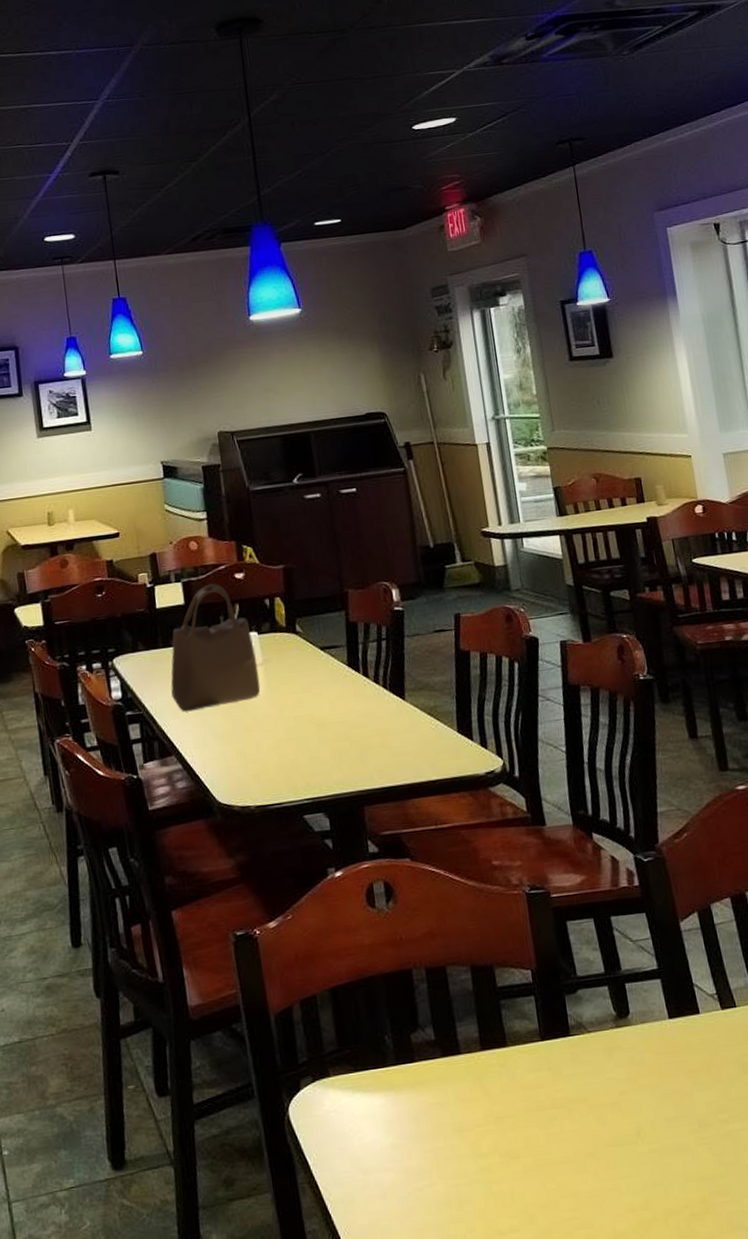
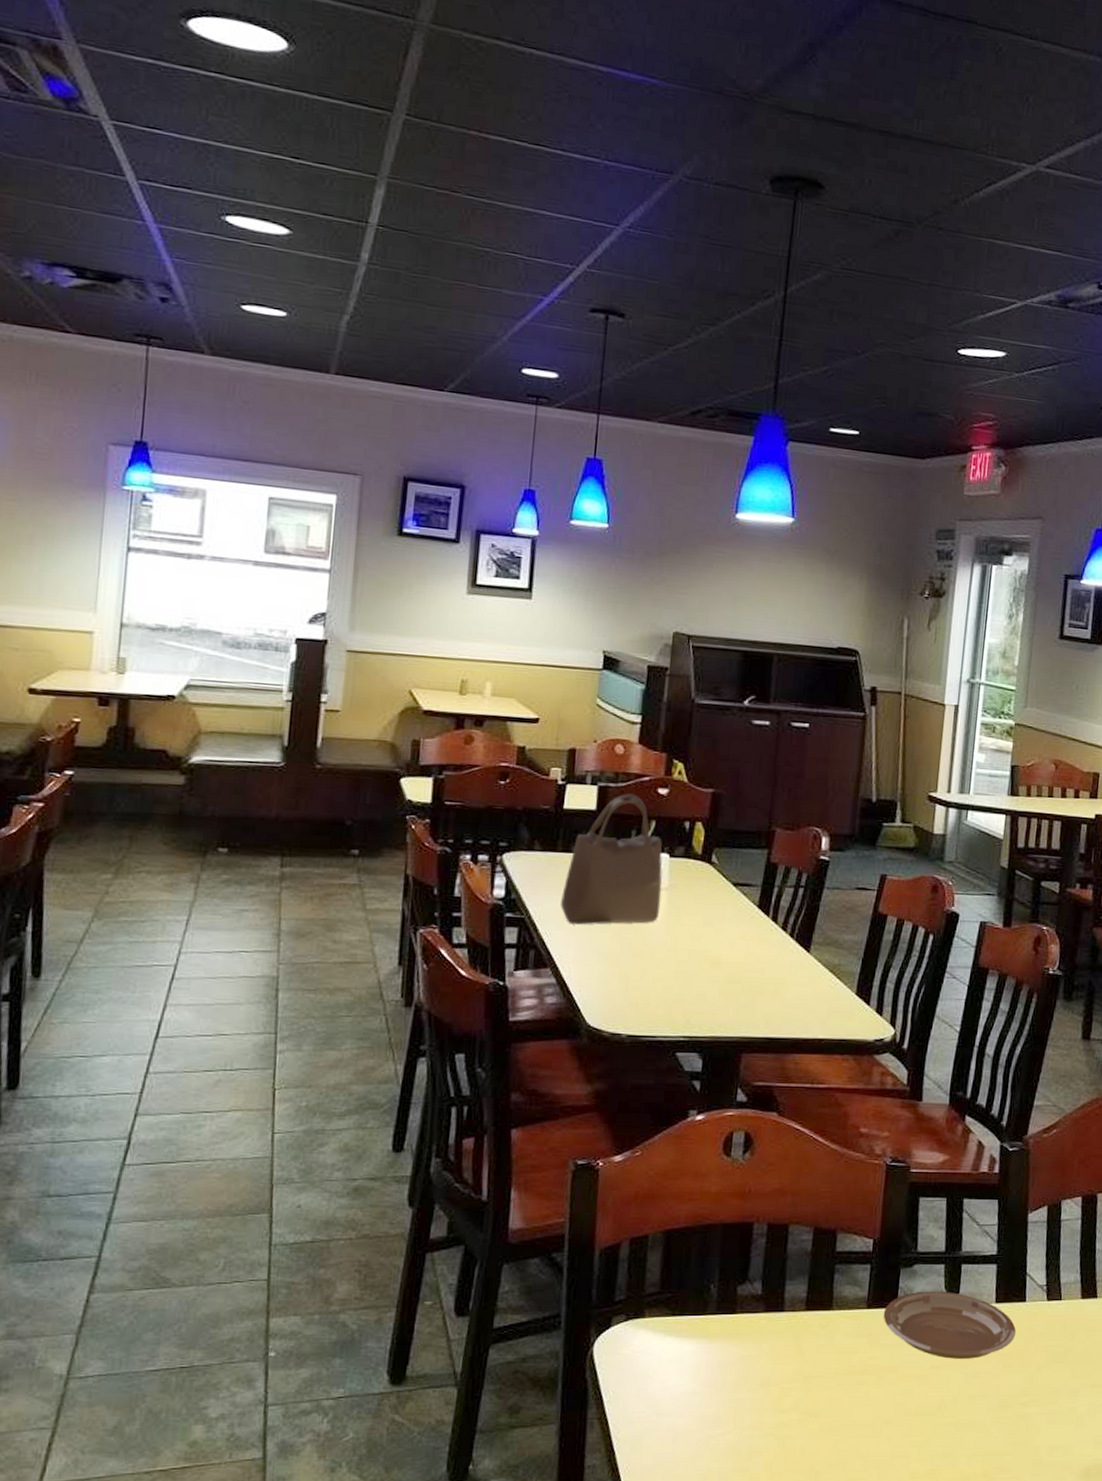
plate: none [558,1013,698,1083] -> present [883,1291,1016,1359]

